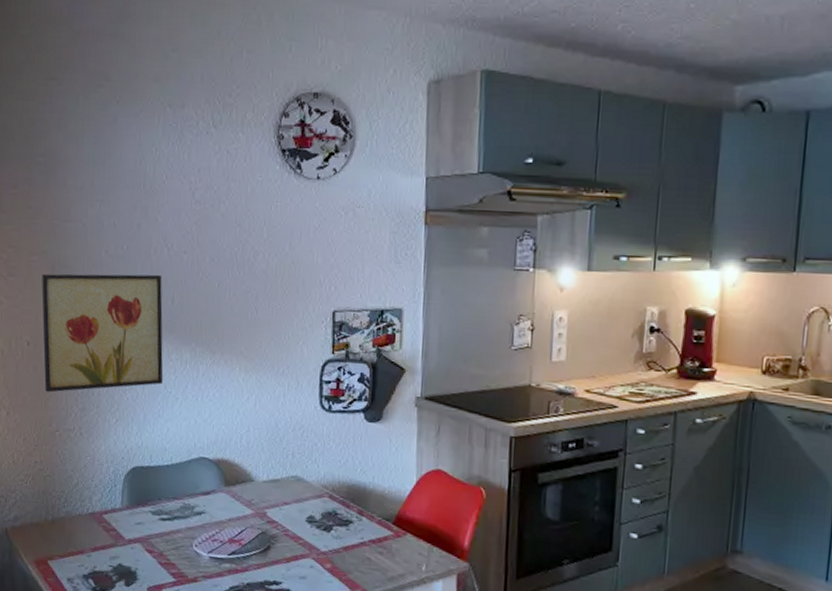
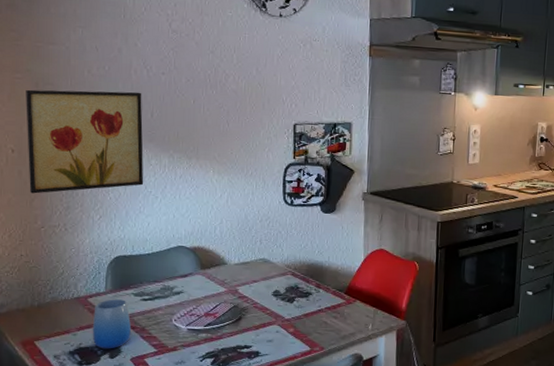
cup: none [107,517,149,576] -> present [92,299,132,349]

